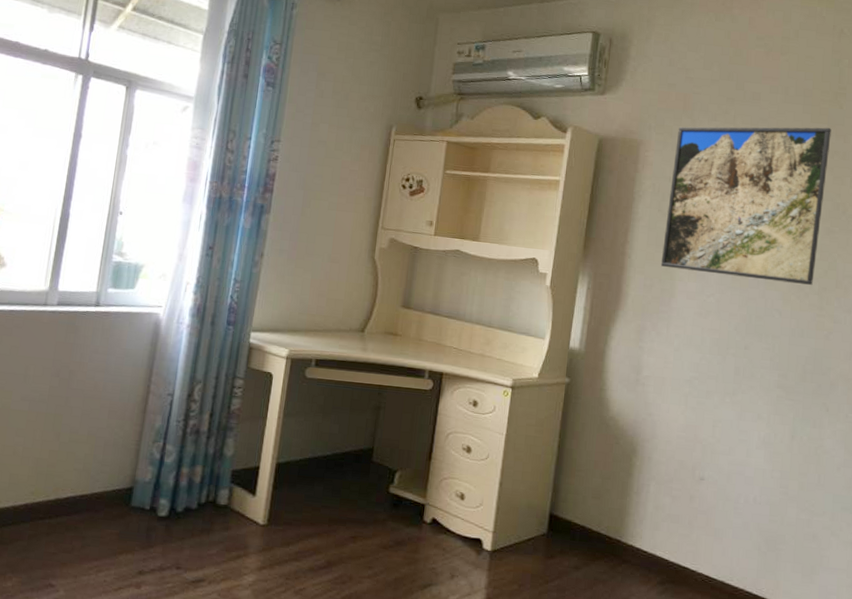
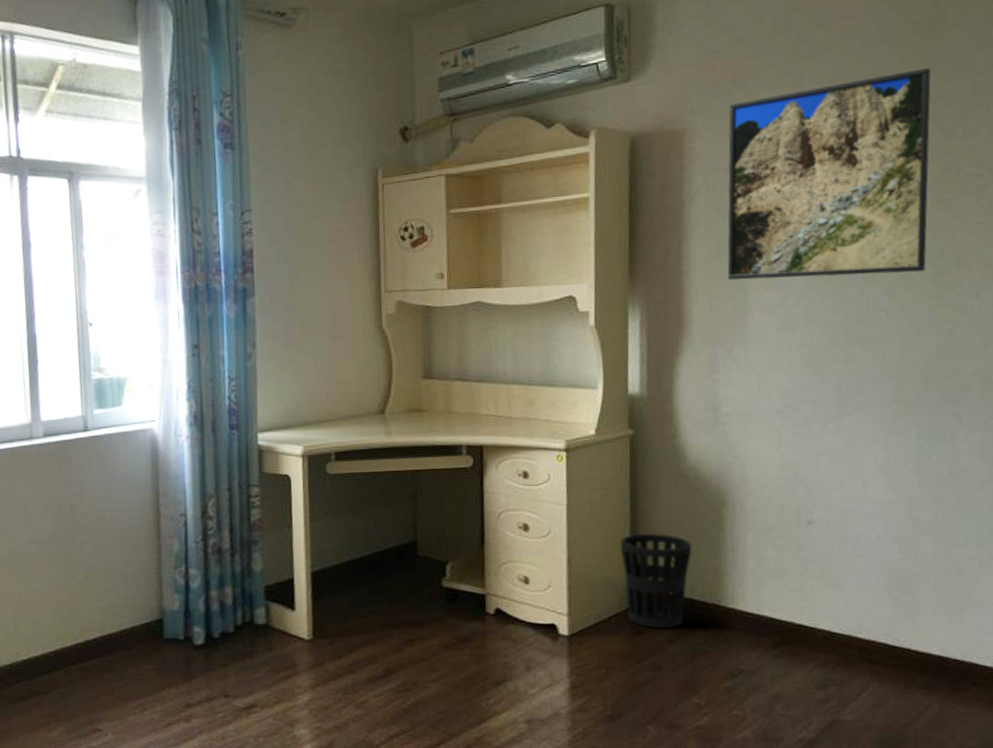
wastebasket: none [543,468,605,556] -> present [620,533,692,628]

